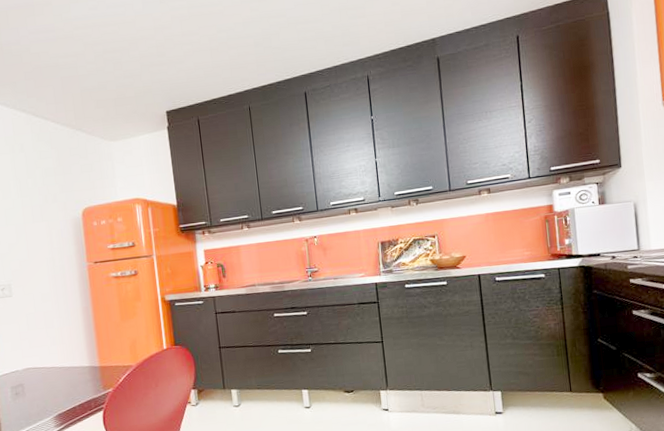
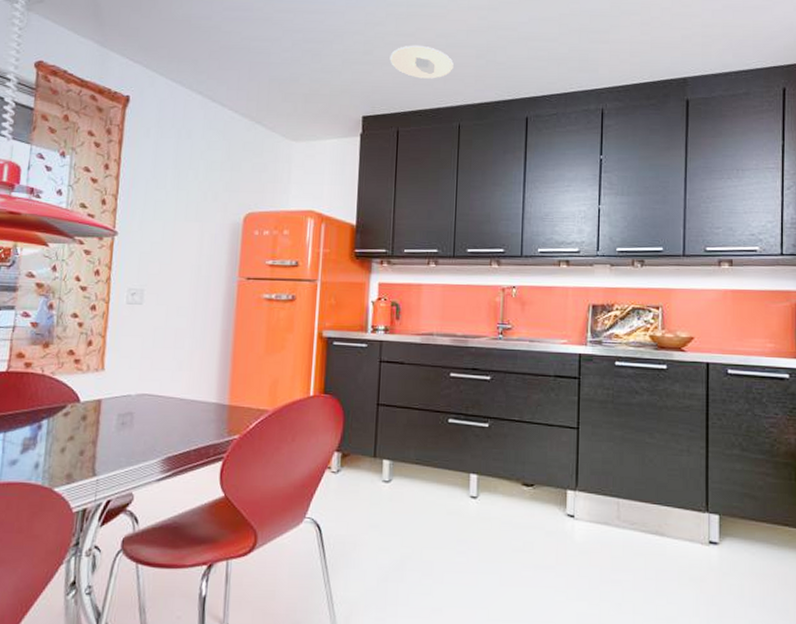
recessed light: none [180,41,237,71] -> present [390,45,454,79]

